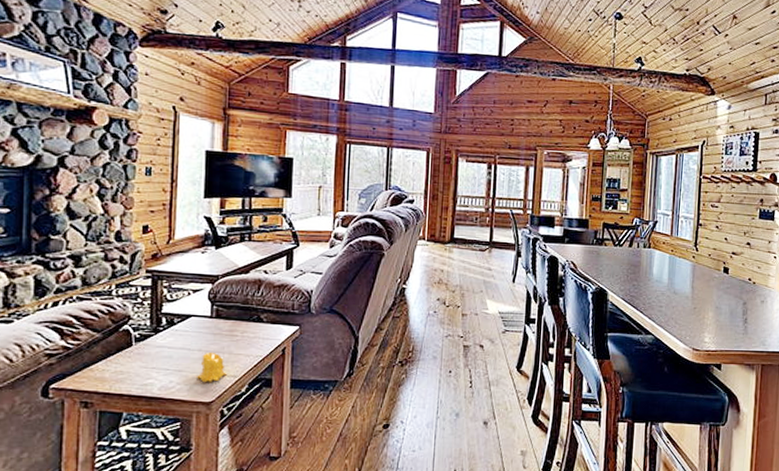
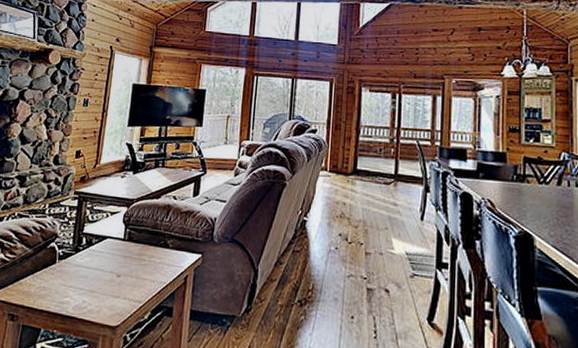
candle: present [197,352,227,382] -> none [106,274,133,306]

